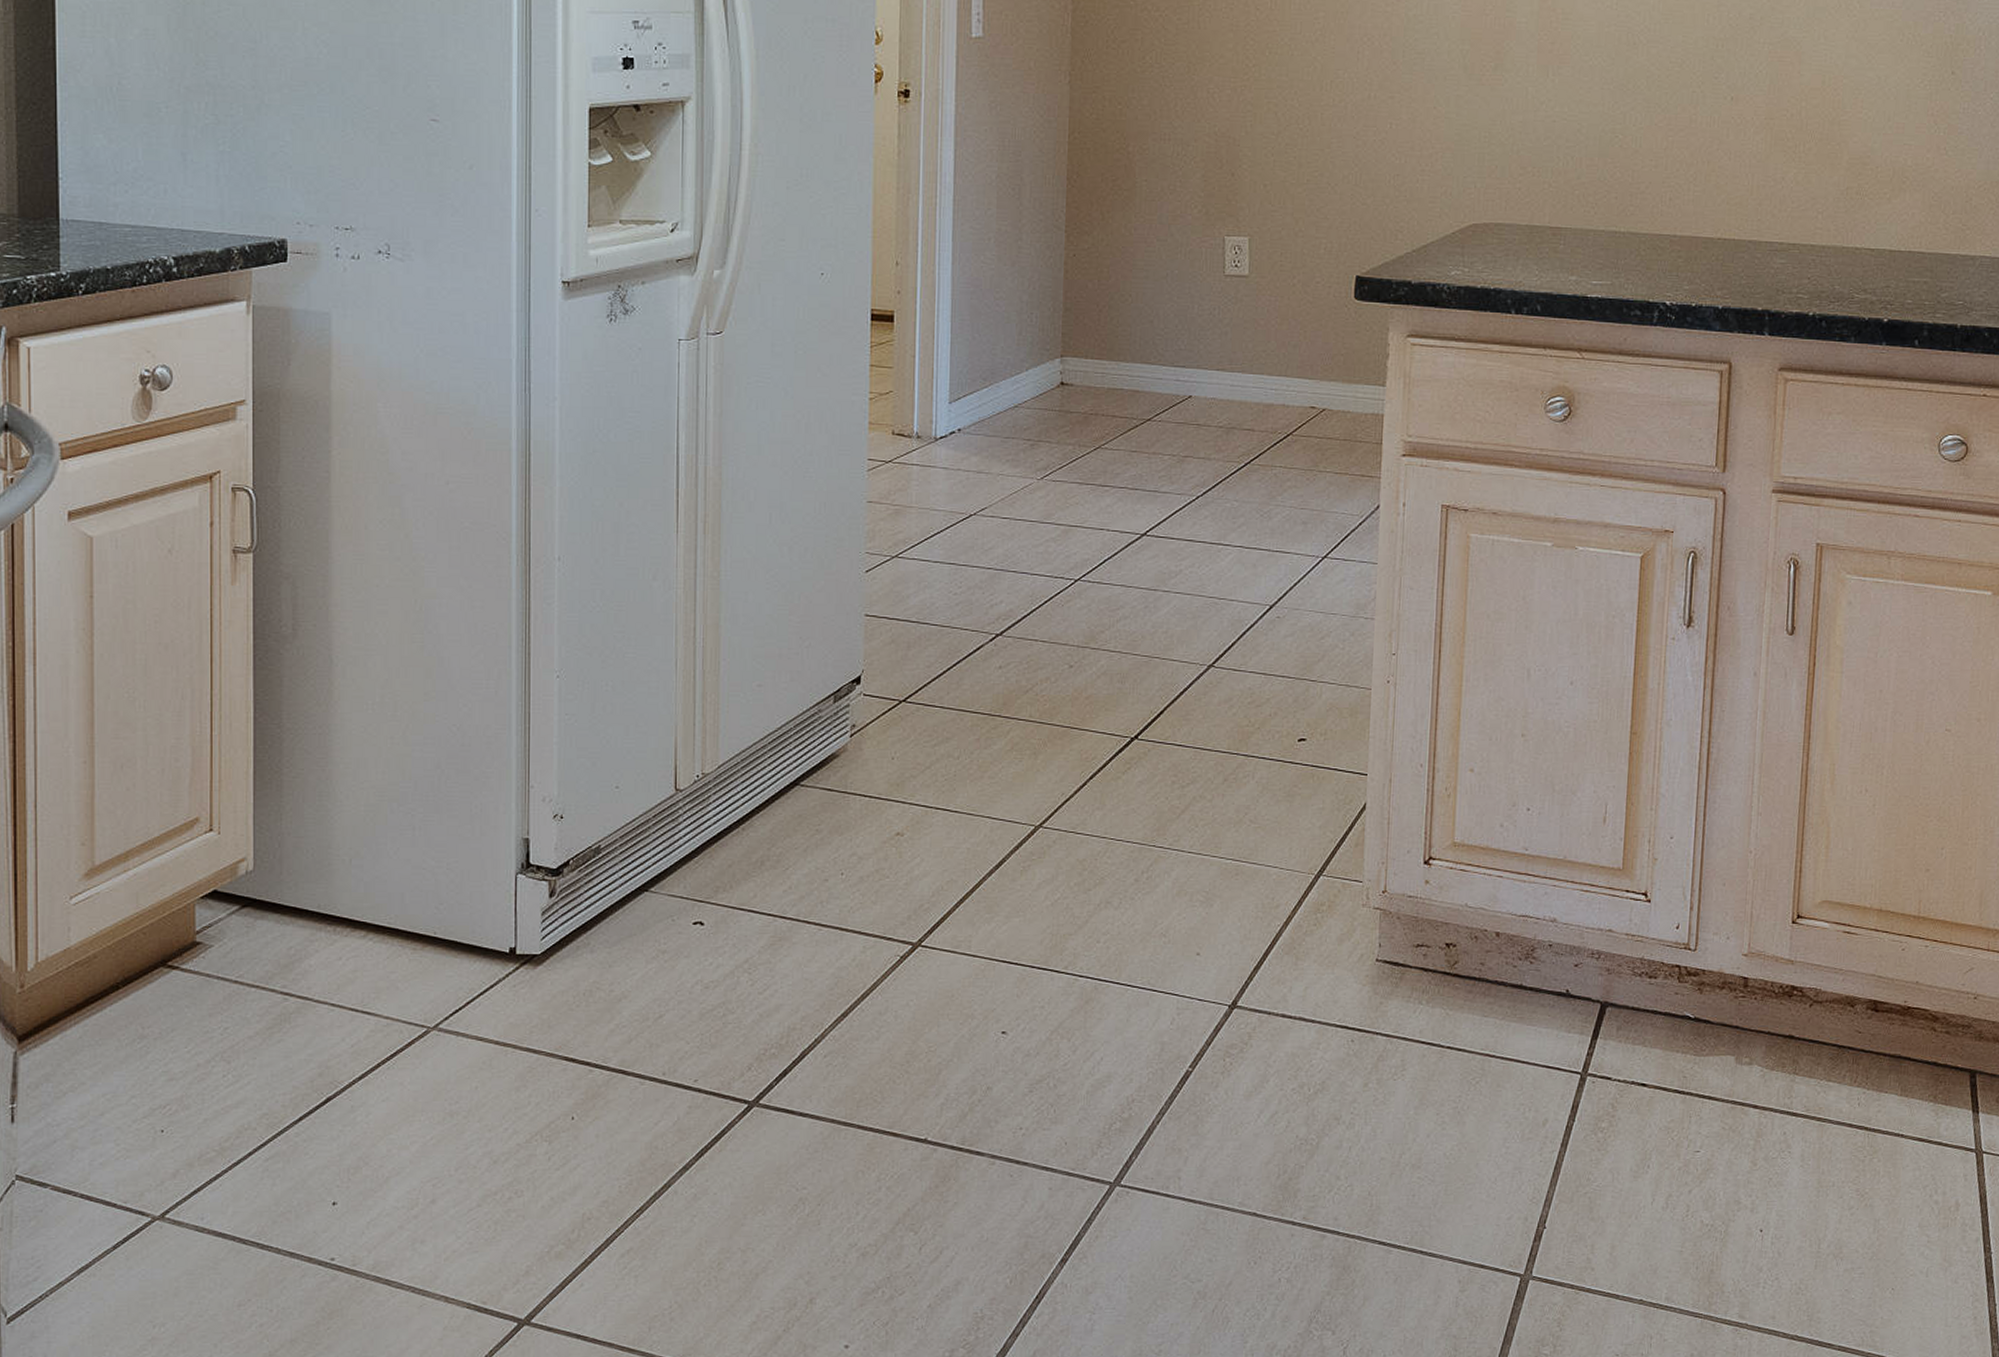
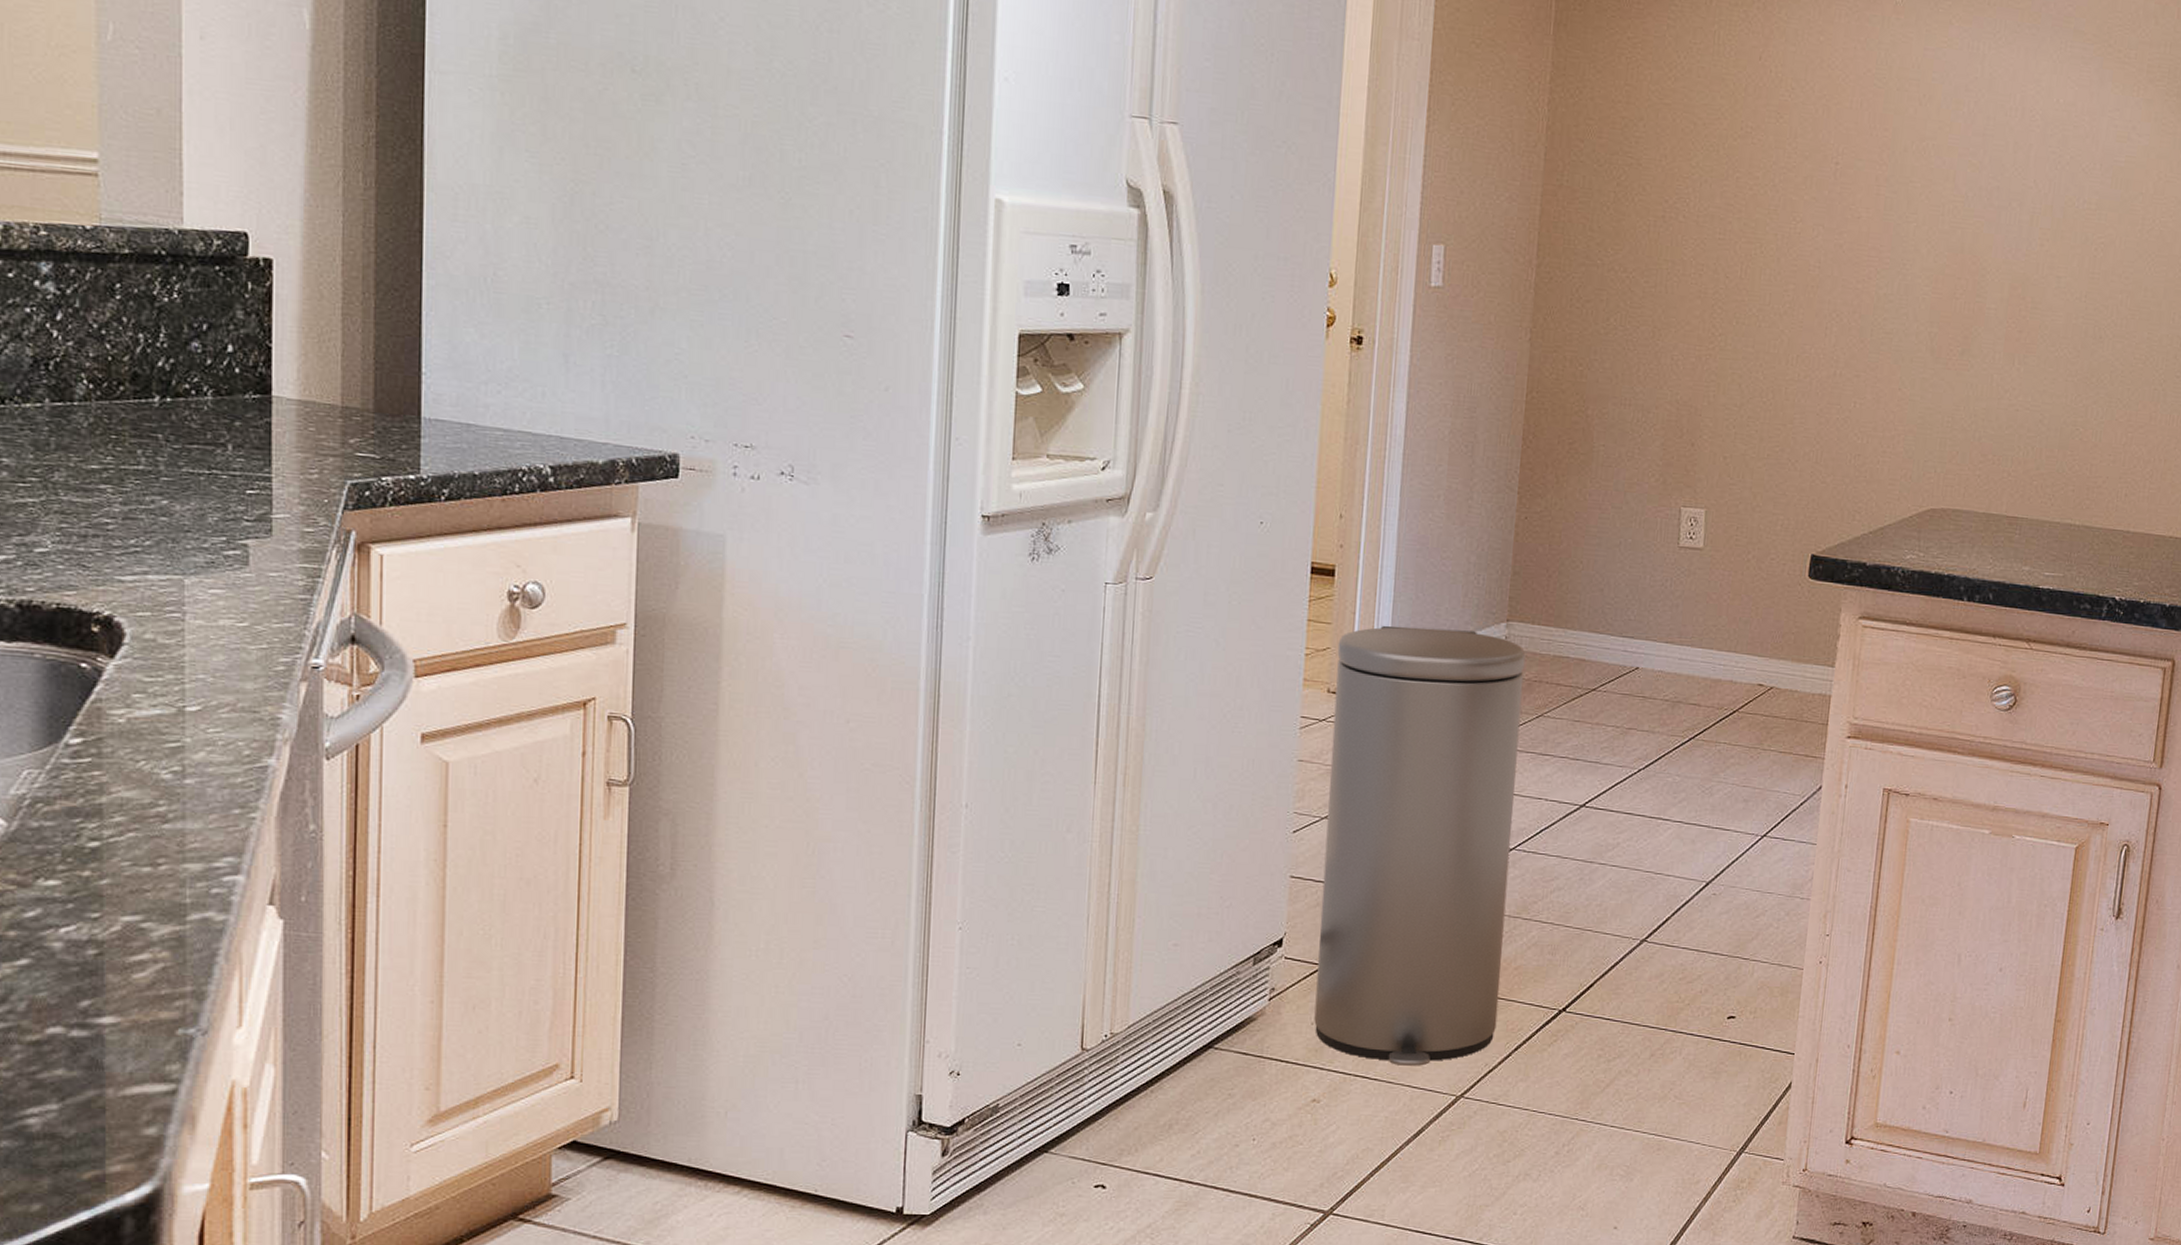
pedal bin: none [894,366,1081,797] -> present [1314,625,1526,1066]

